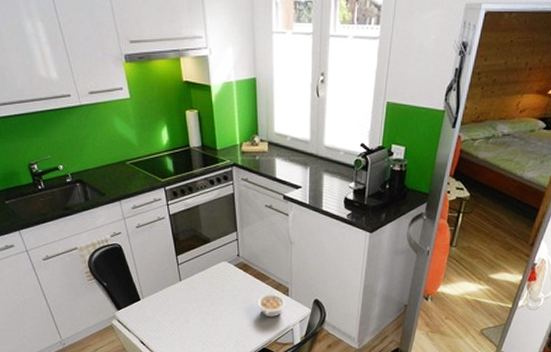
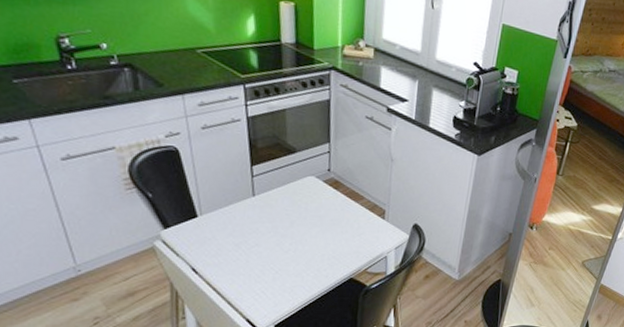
legume: present [257,294,286,318] -> none [347,216,381,243]

